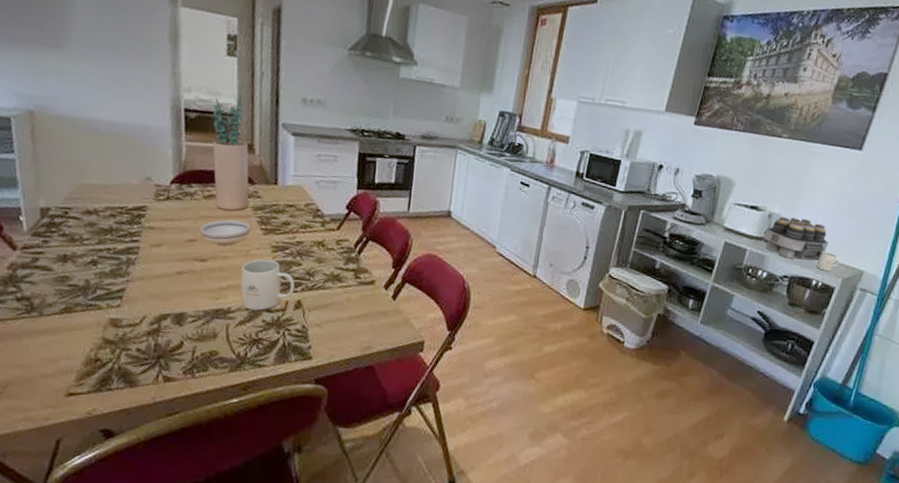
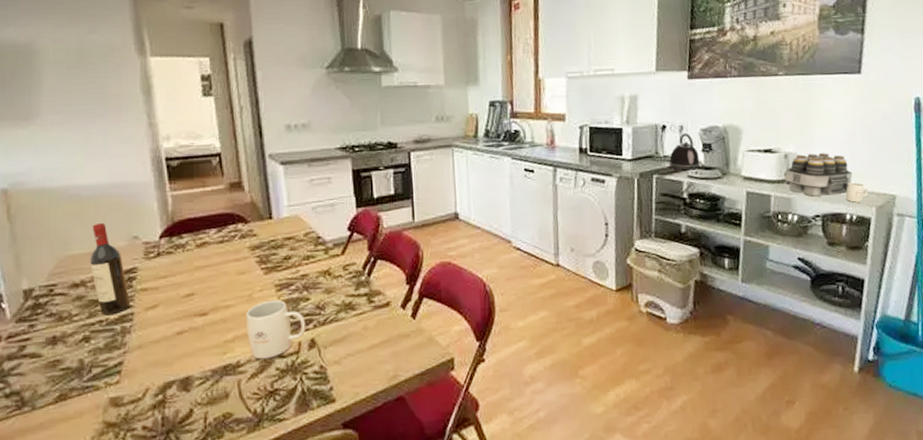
wine bottle: none [103,158,137,246] -> present [89,222,130,316]
bowl: present [200,219,251,246] -> none [197,264,250,294]
vase: present [212,93,250,211] -> none [195,132,245,256]
kettle: none [657,176,688,213] -> present [669,133,700,170]

